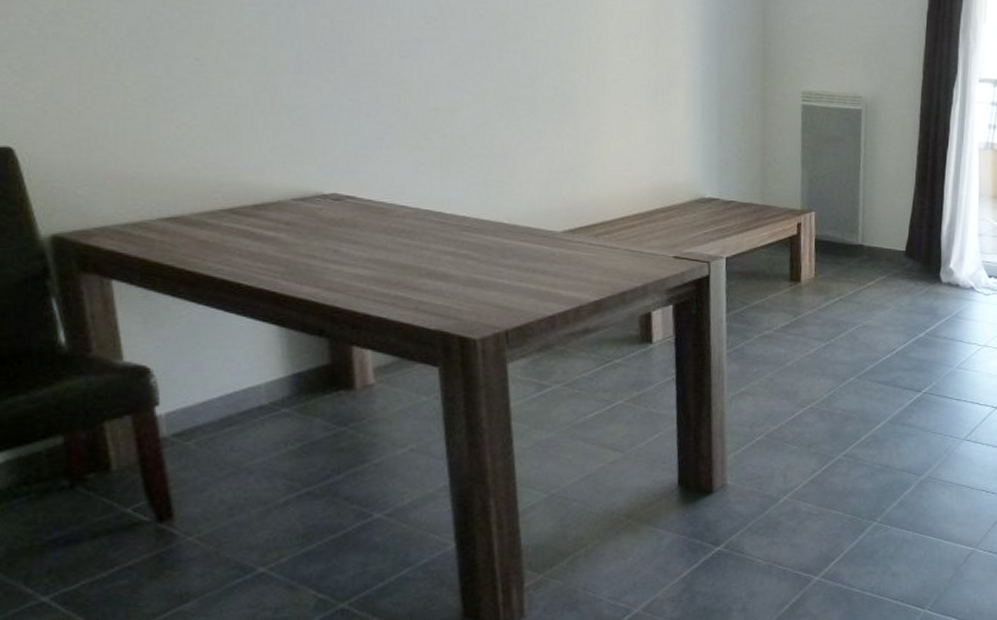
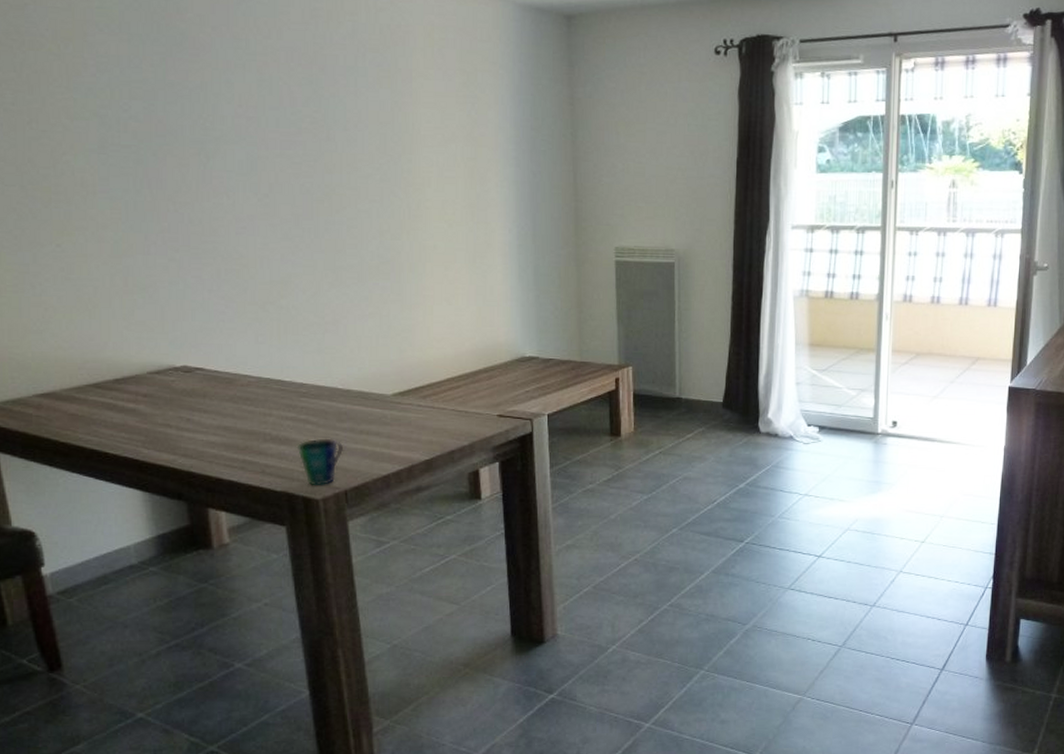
cup: none [455,274,507,326] -> present [296,438,344,486]

